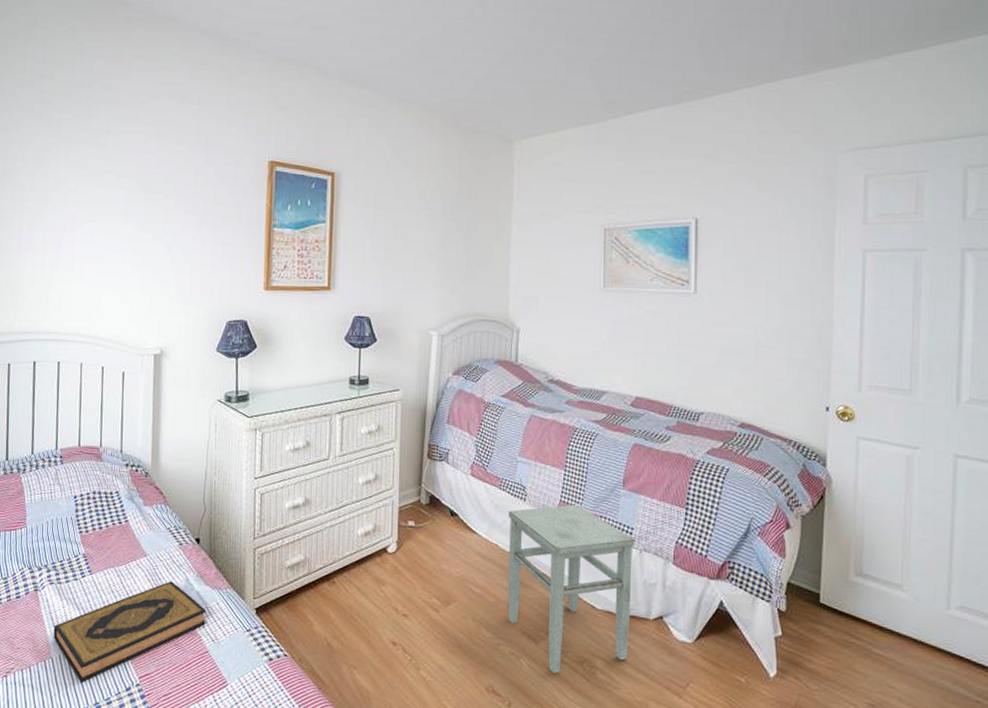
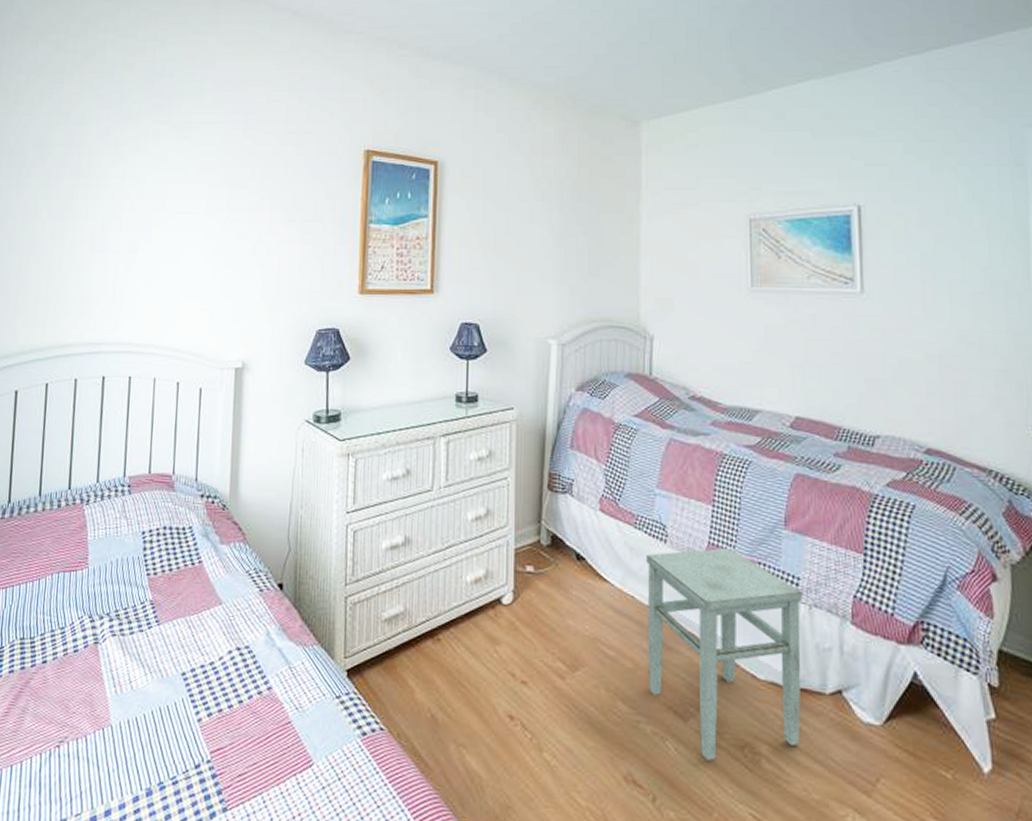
hardback book: present [53,581,206,683] -> none [113,634,290,757]

